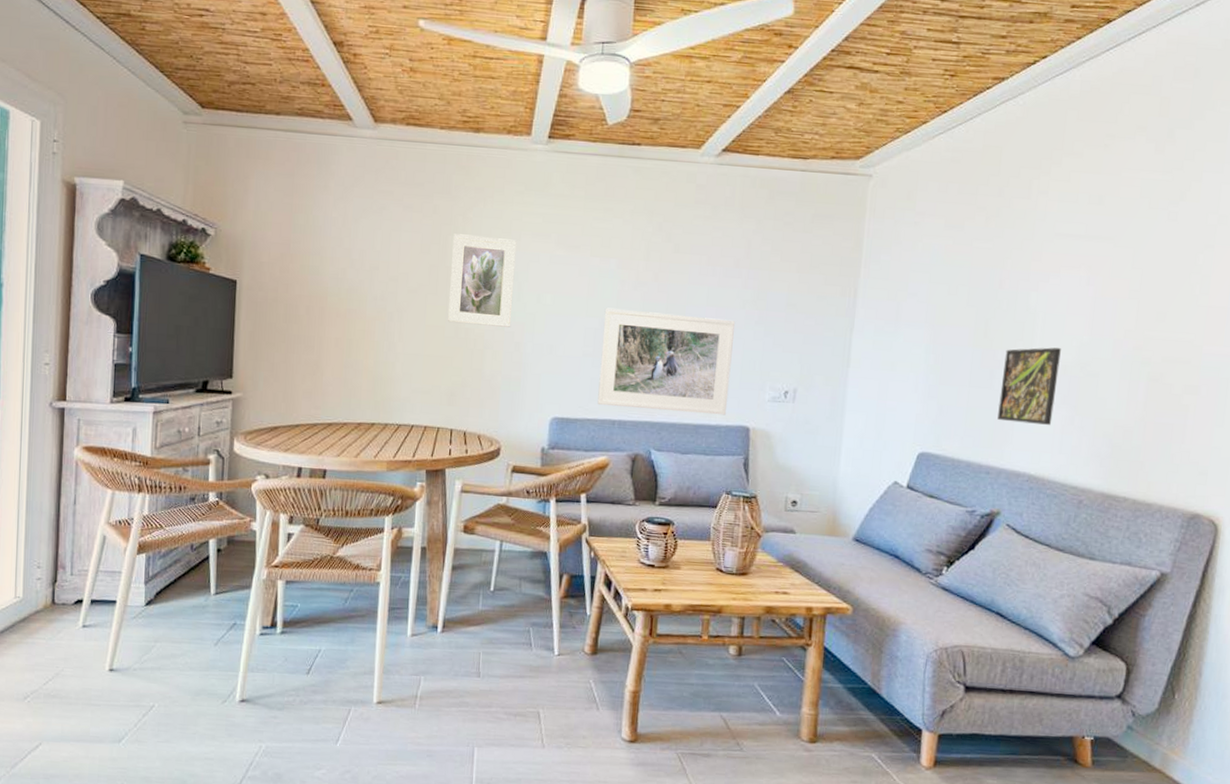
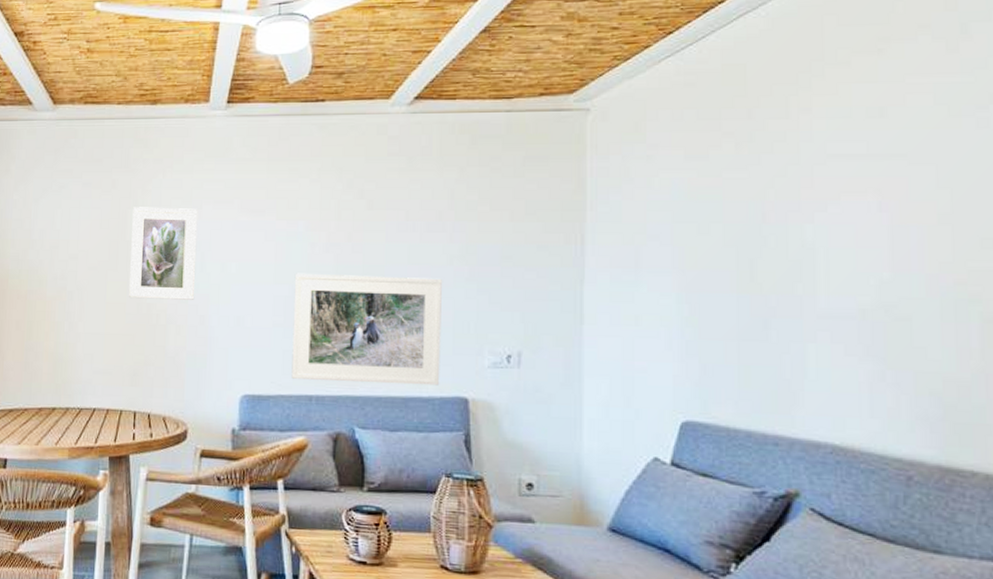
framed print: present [997,347,1061,425] -> none [780,288,856,383]

